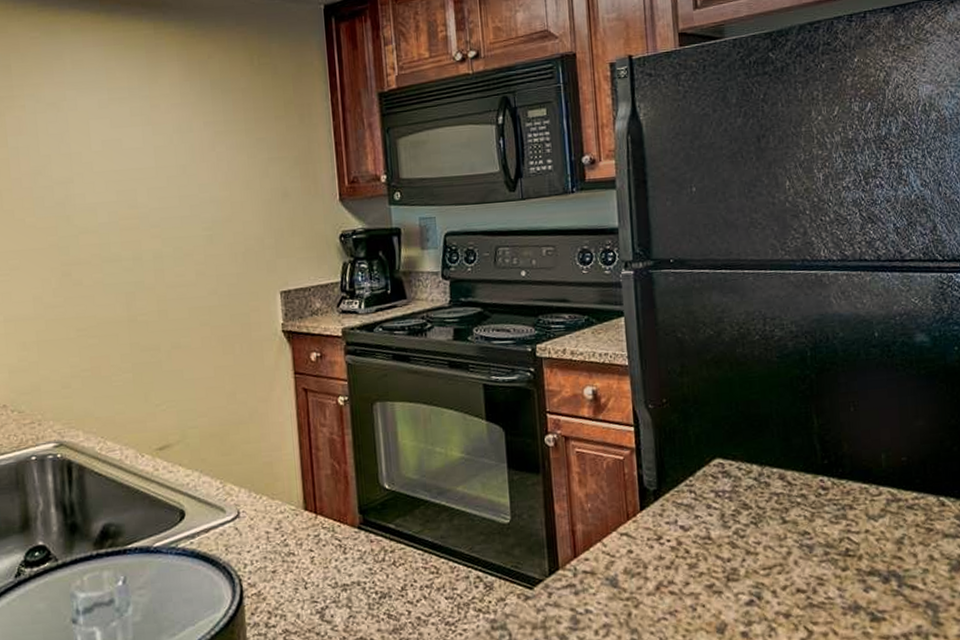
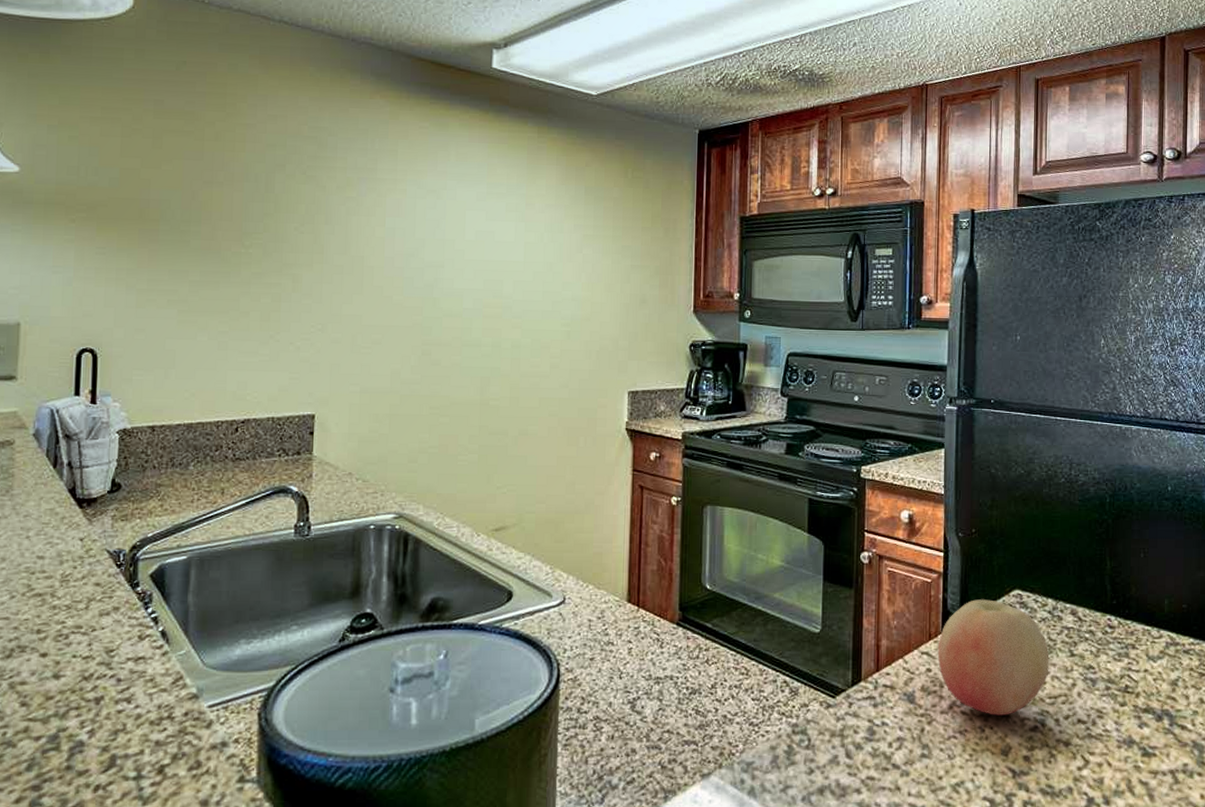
fruit: none [637,472,761,593] -> present [937,599,1050,716]

